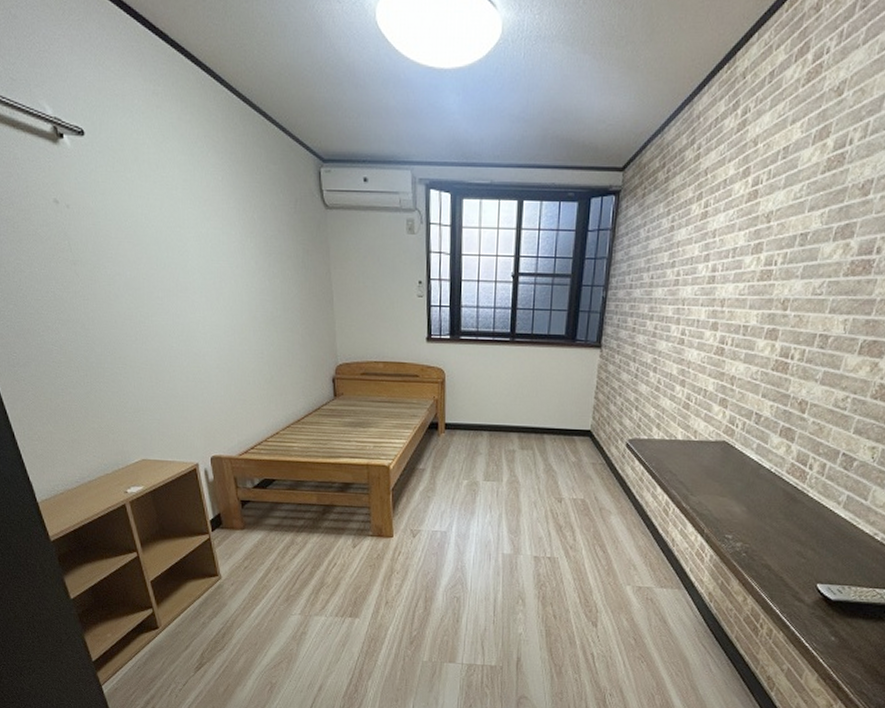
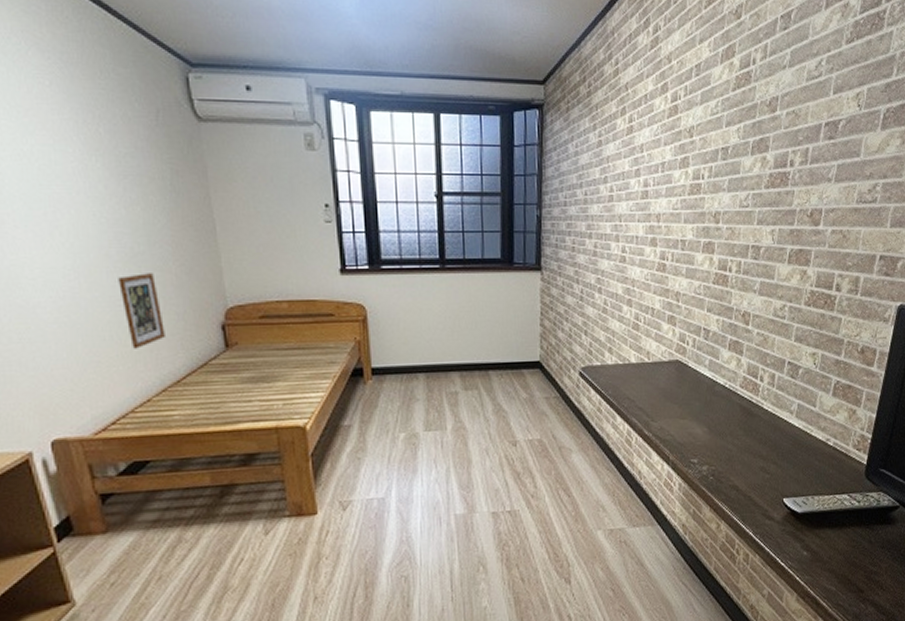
picture frame: none [261,333,291,392] -> present [118,273,165,349]

